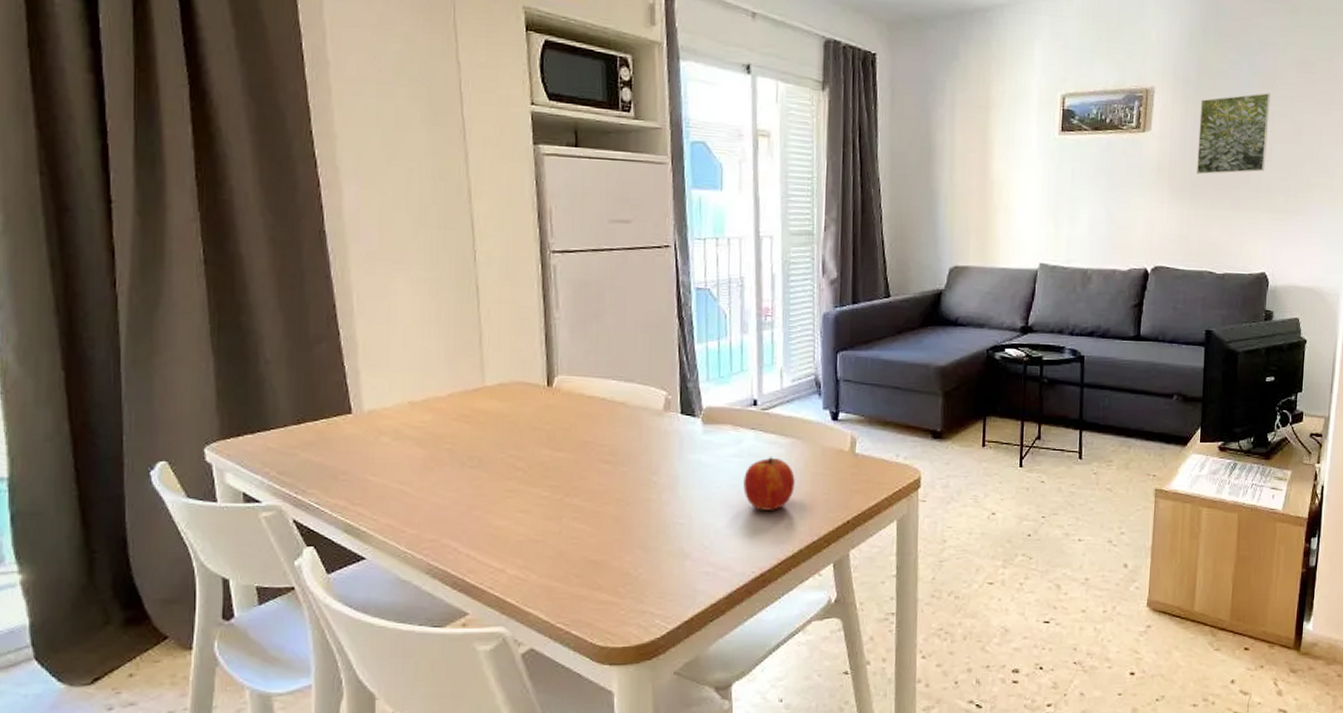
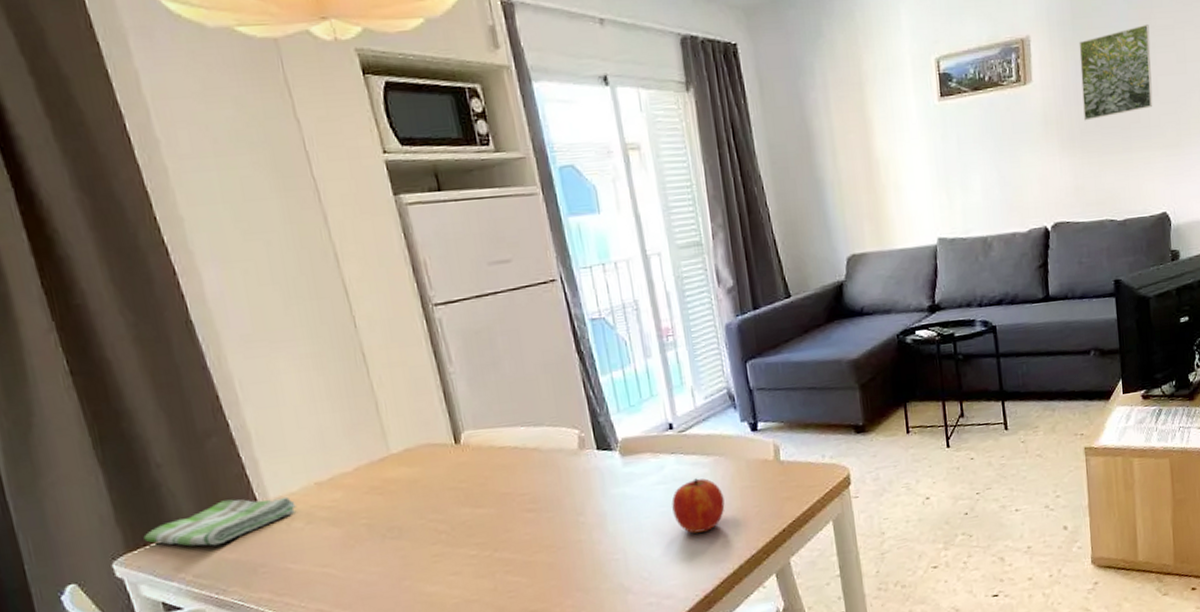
dish towel: none [239,404,387,447] -> present [143,496,296,547]

